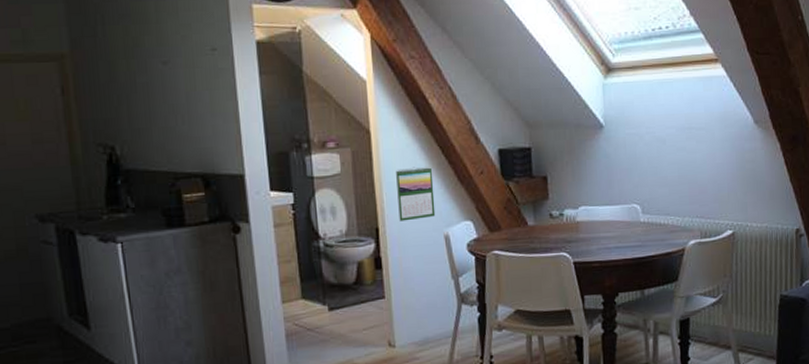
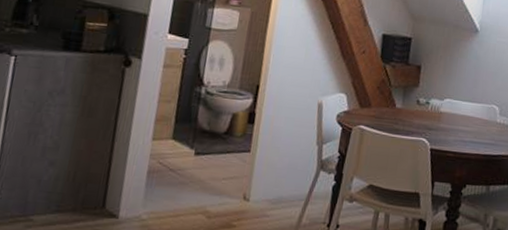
calendar: present [396,166,436,222] -> none [280,35,321,84]

